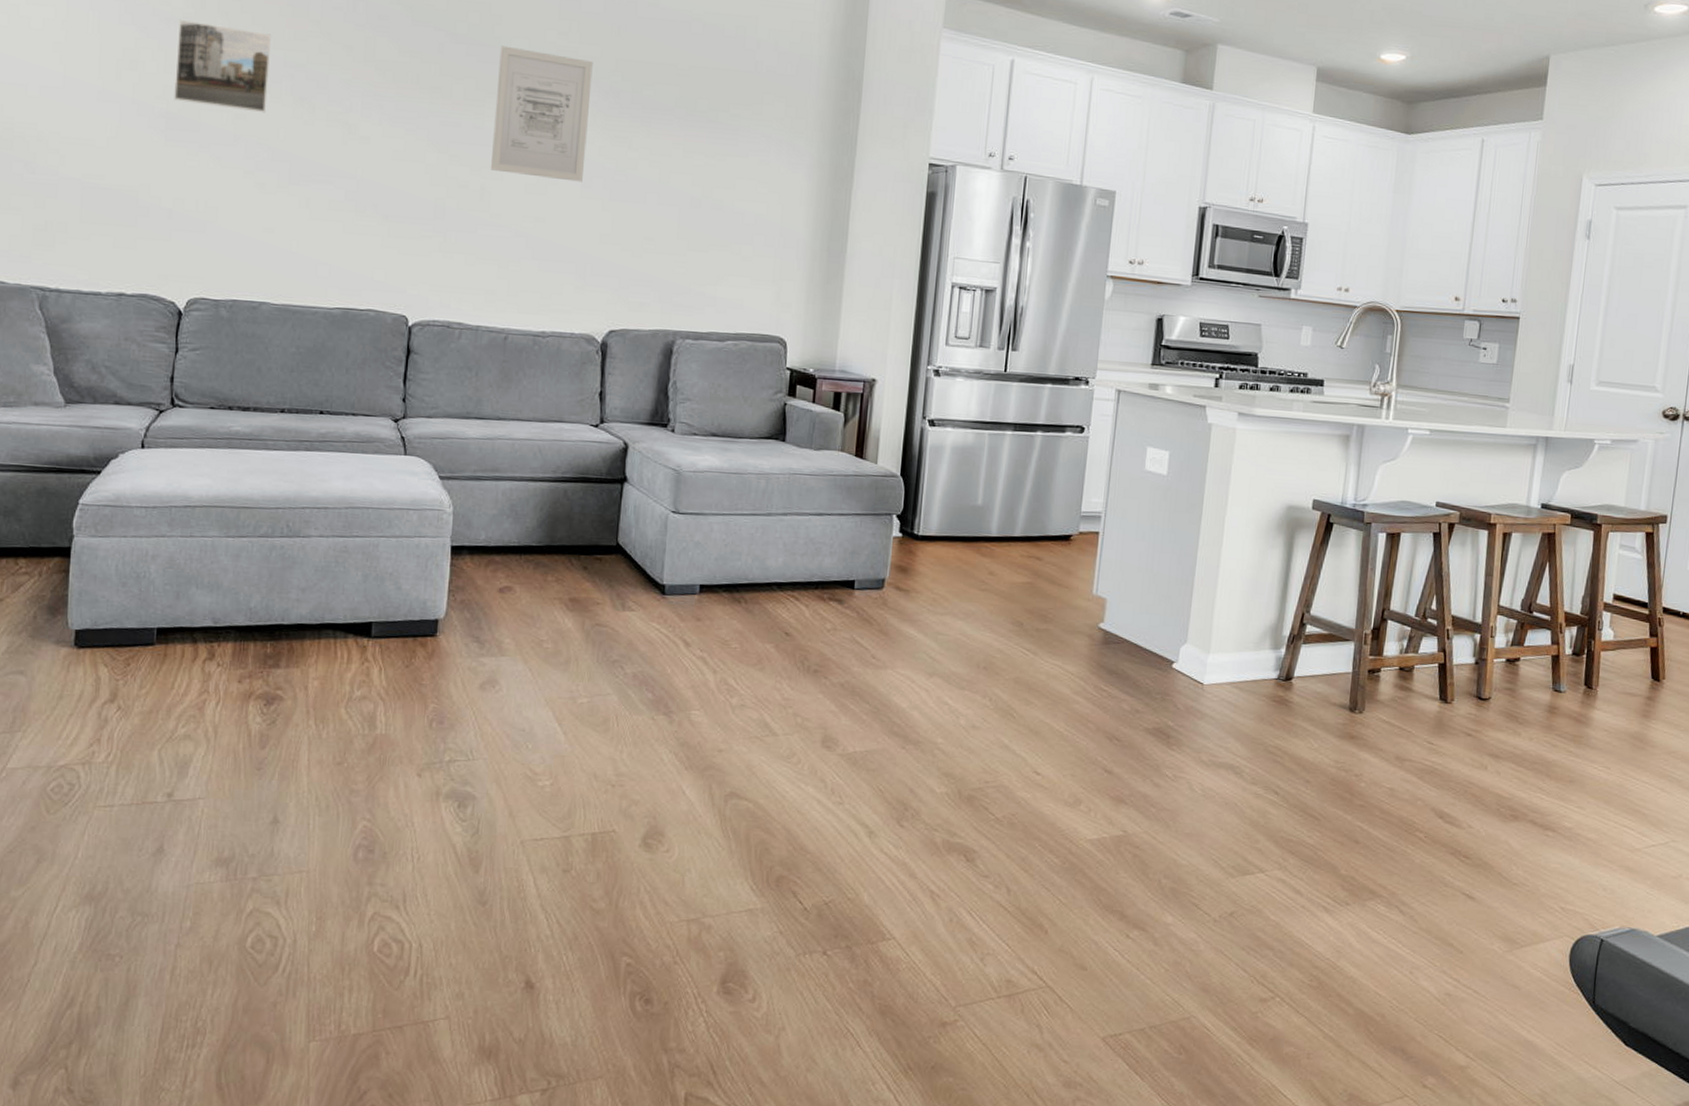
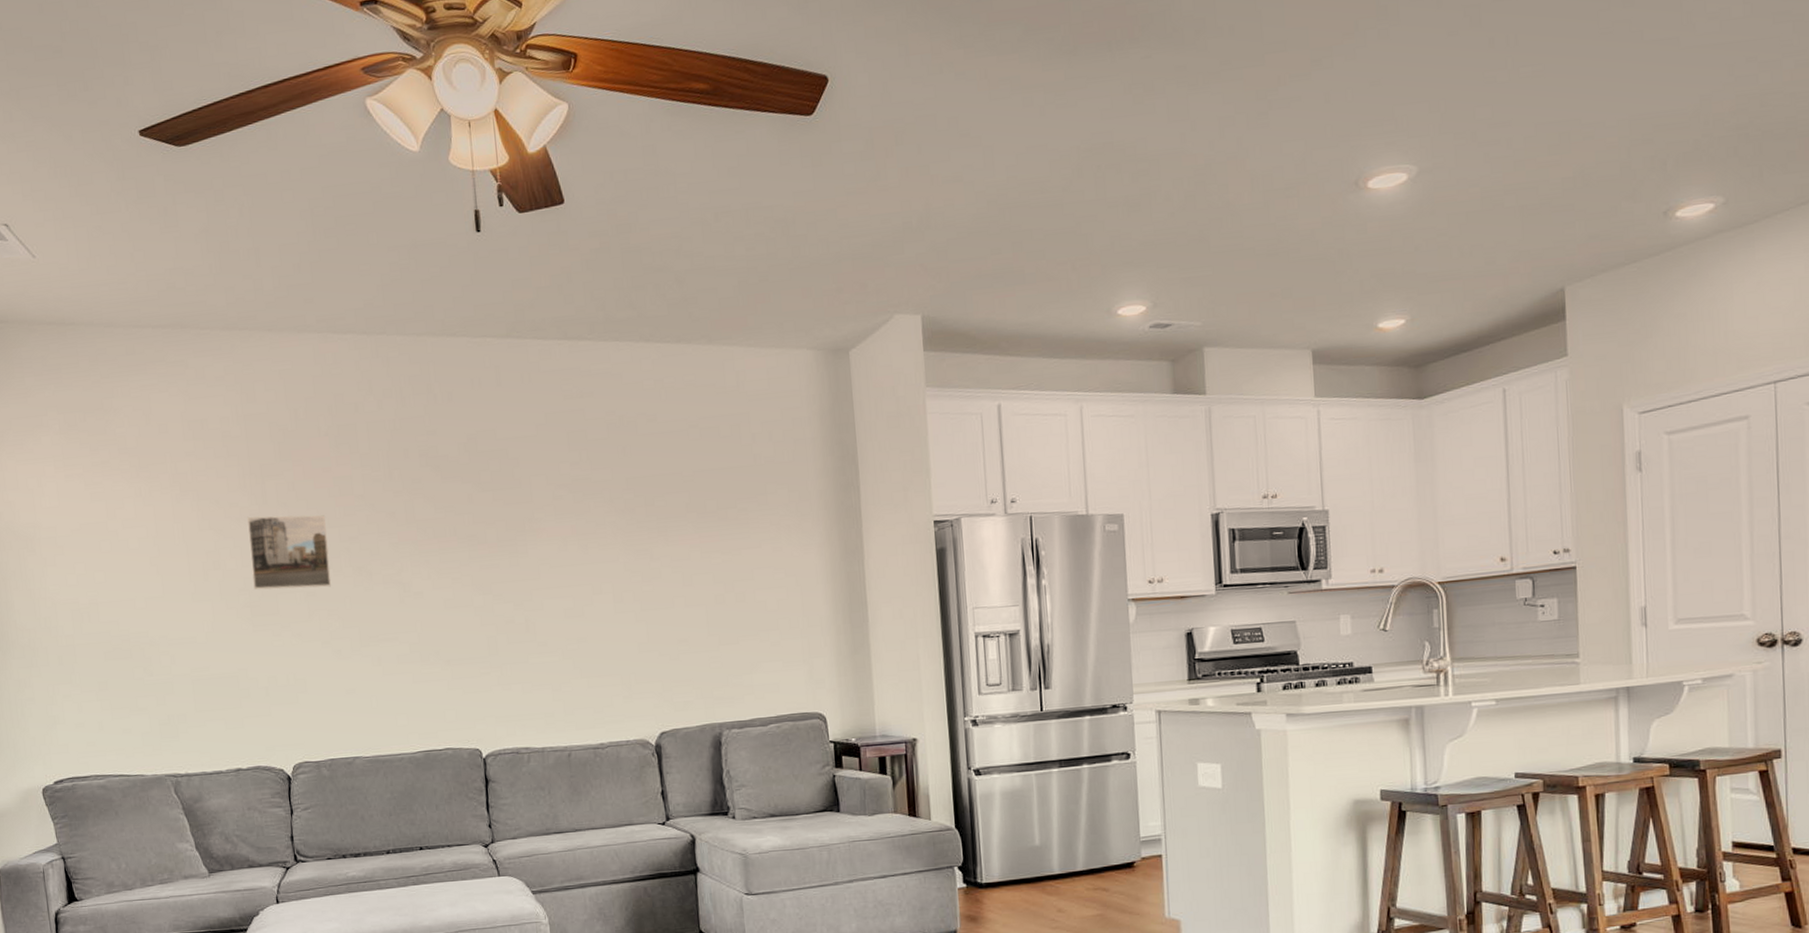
wall art: present [490,45,593,182] -> none [522,484,614,603]

